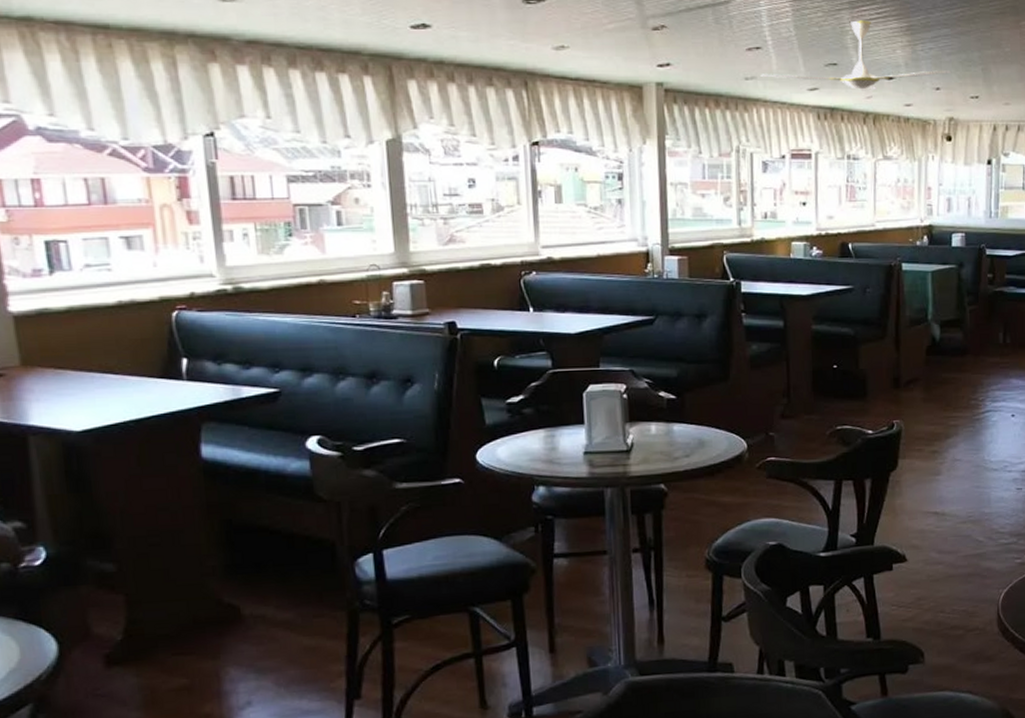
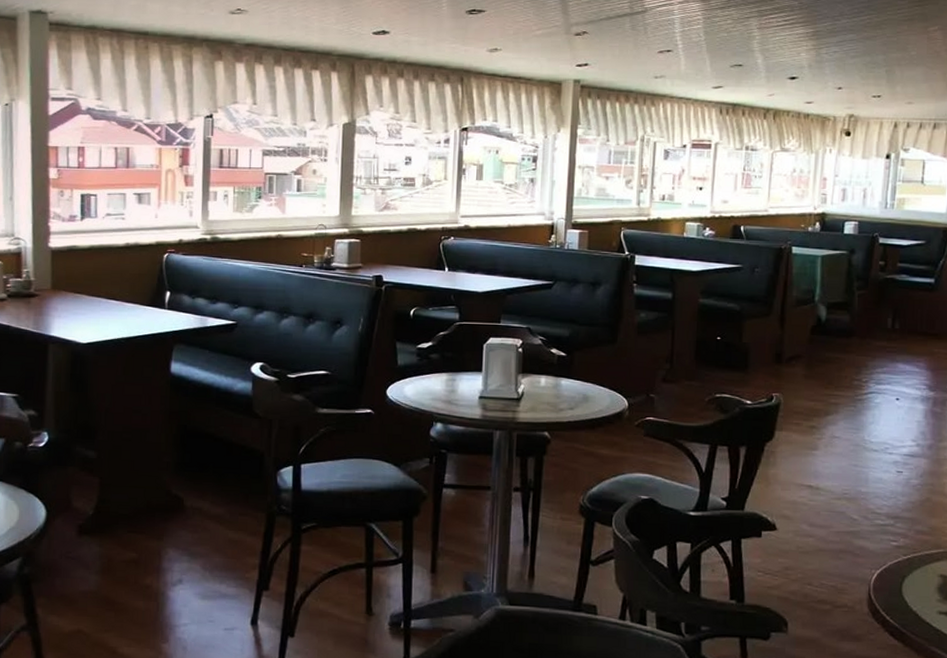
ceiling fan: present [760,20,952,91] -> none [669,27,855,90]

